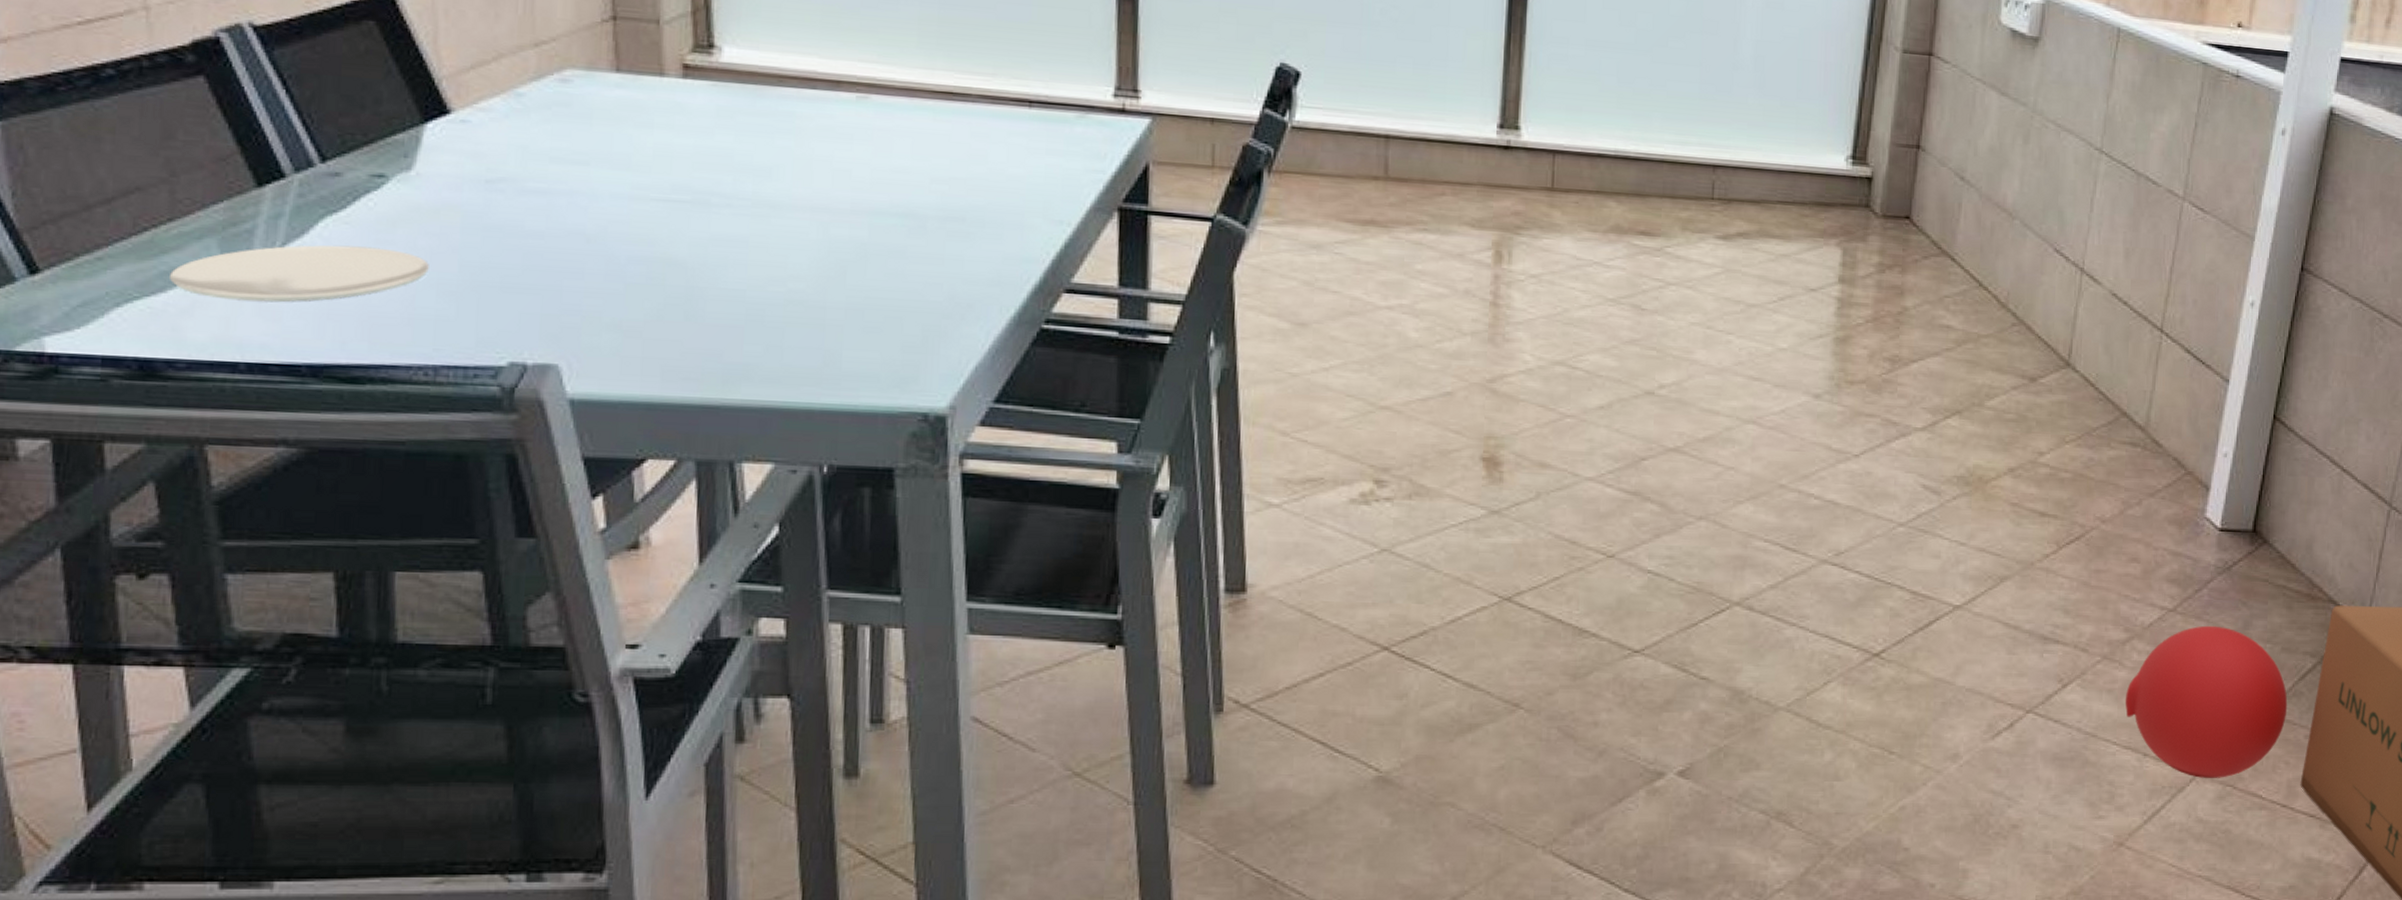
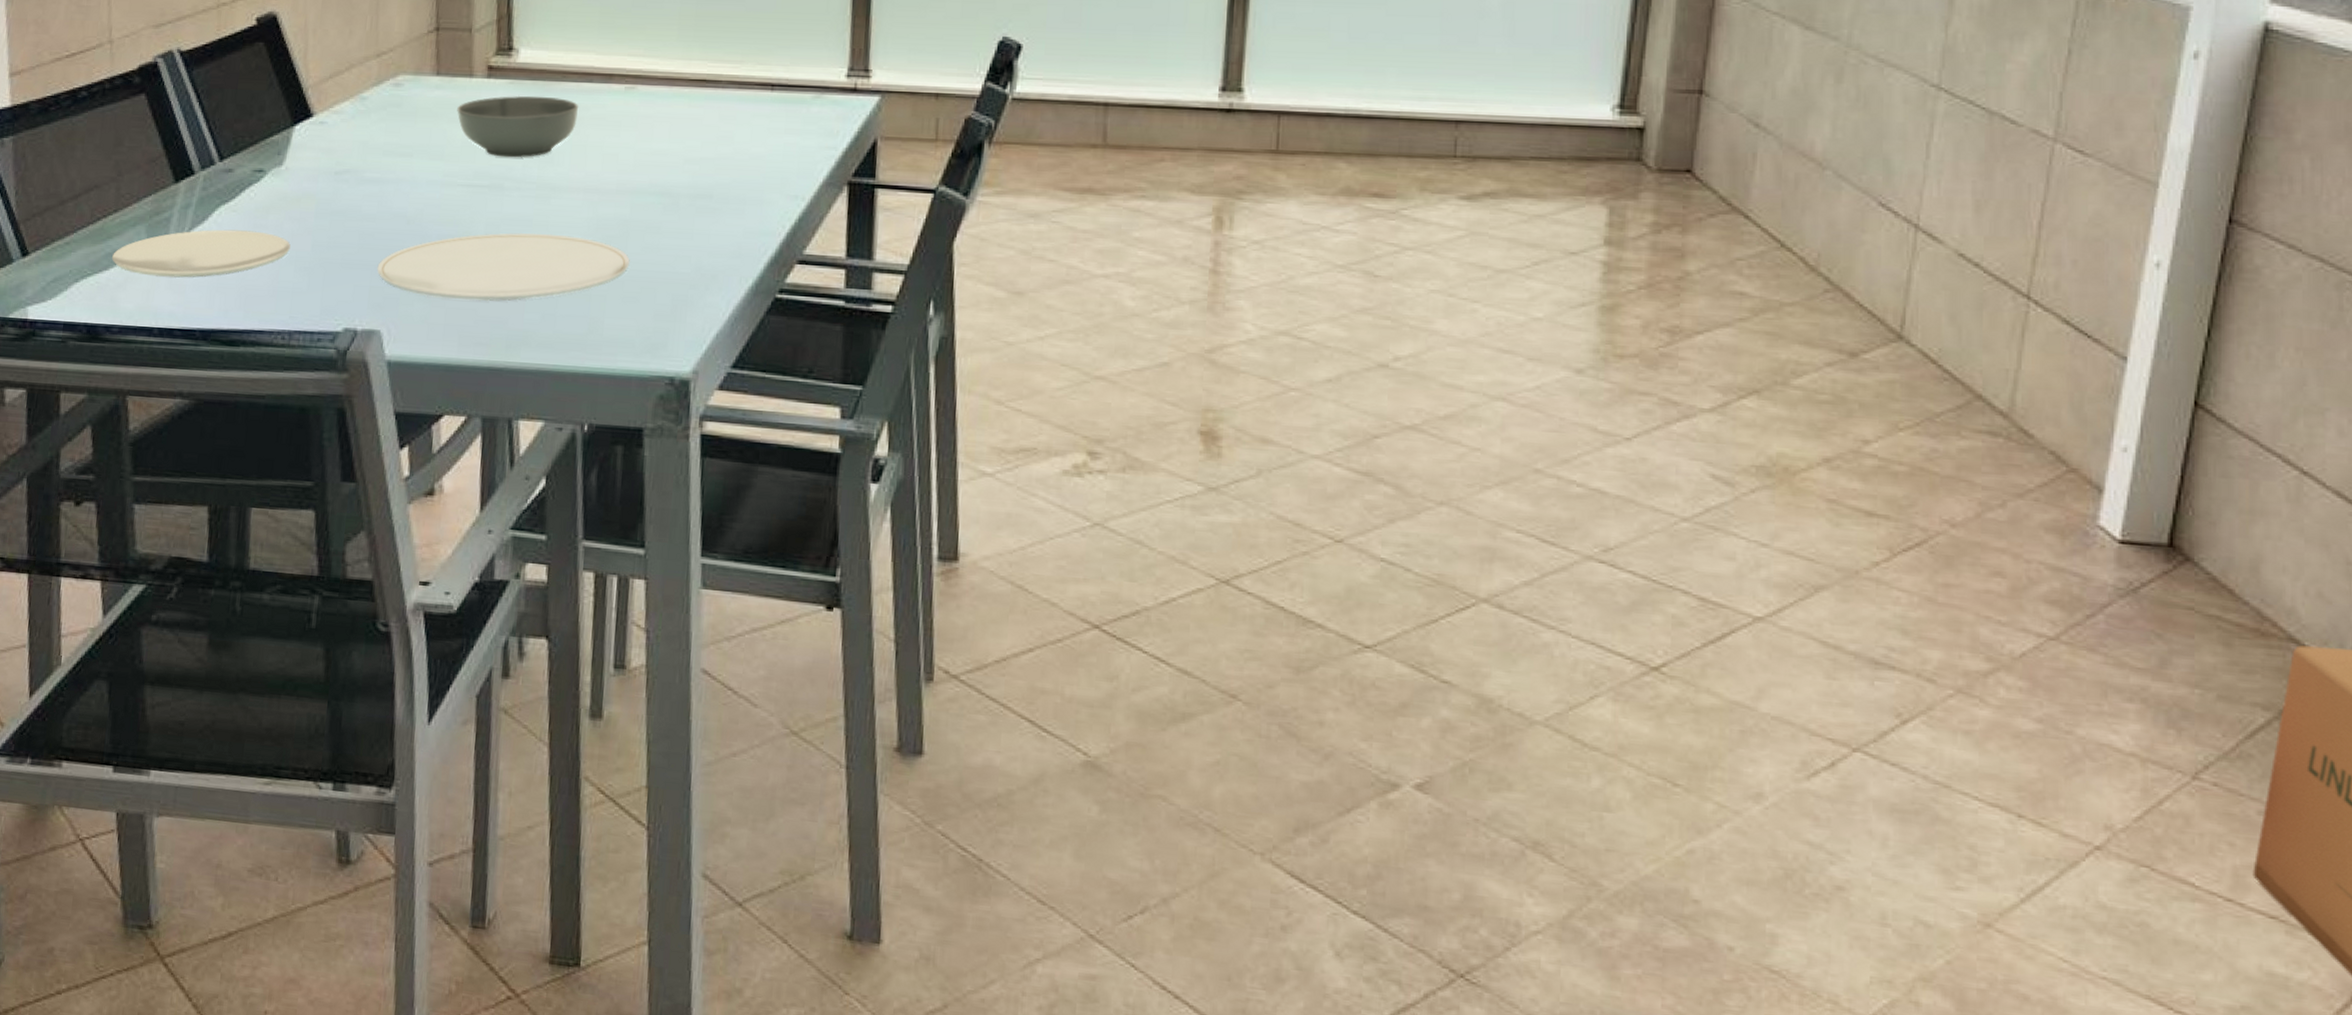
plate: none [549,255,871,332] -> present [377,233,630,301]
bowl: none [645,99,801,170] -> present [457,95,579,158]
ball: present [2125,625,2288,778] -> none [1989,660,2229,856]

